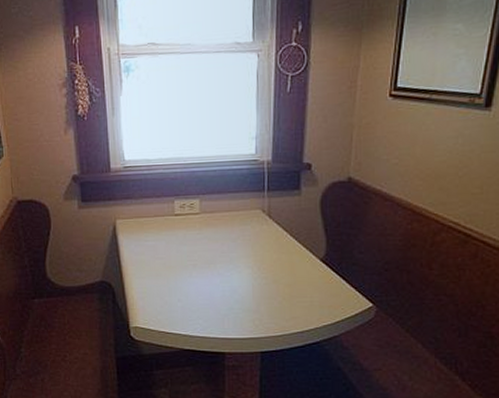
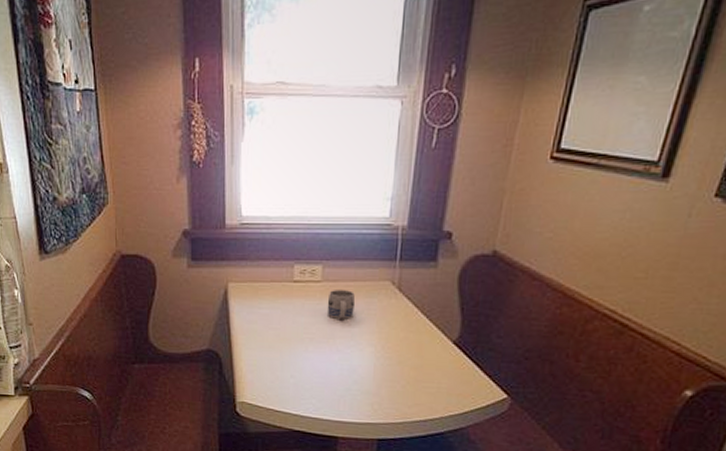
mug: none [206,220,231,246] -> present [327,290,355,319]

